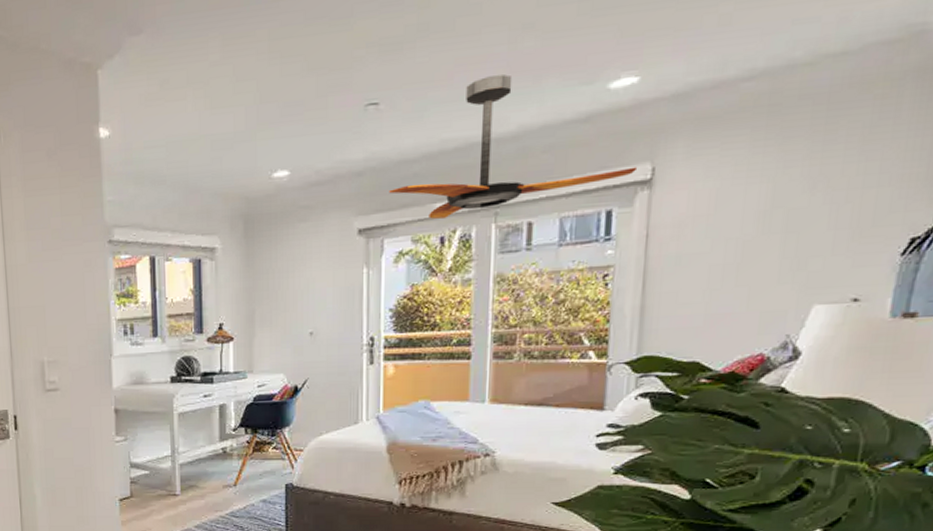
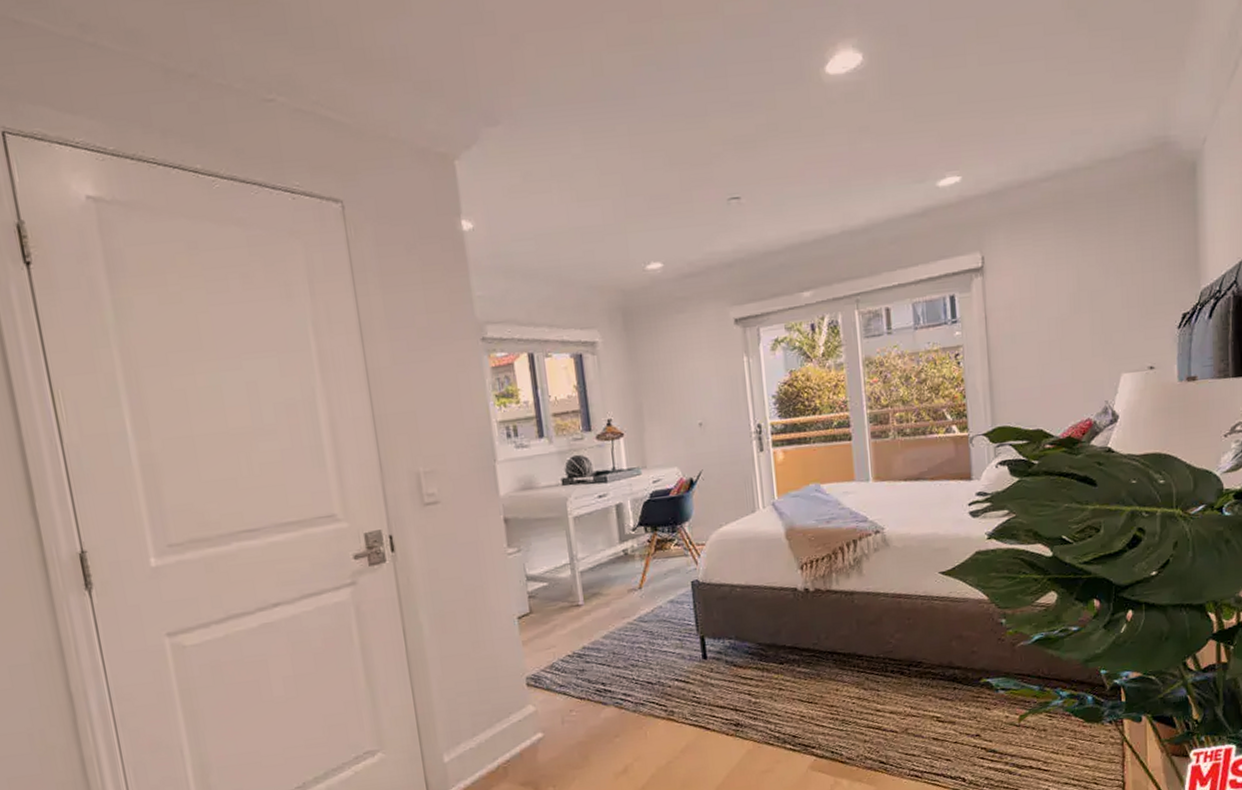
ceiling fan: present [389,74,638,219] -> none [759,172,970,307]

